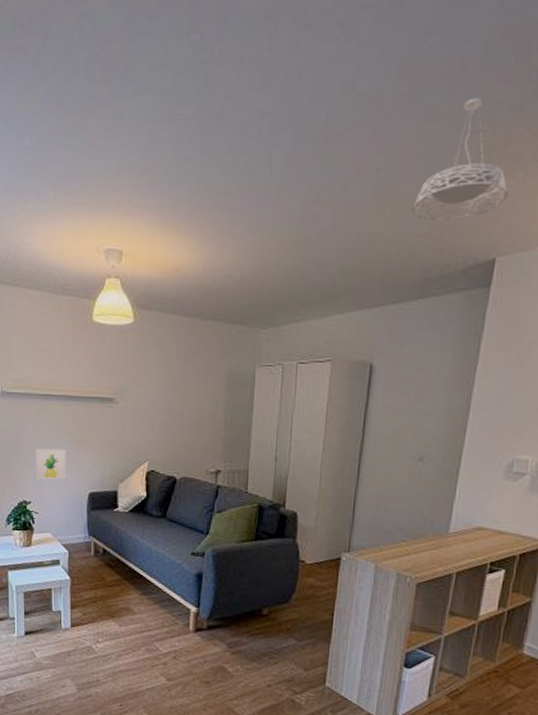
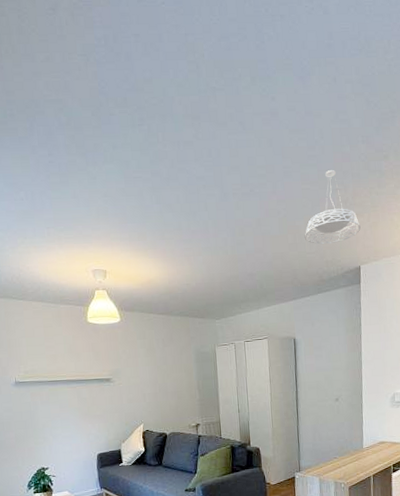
wall art: present [35,448,67,480] -> none [48,421,78,449]

